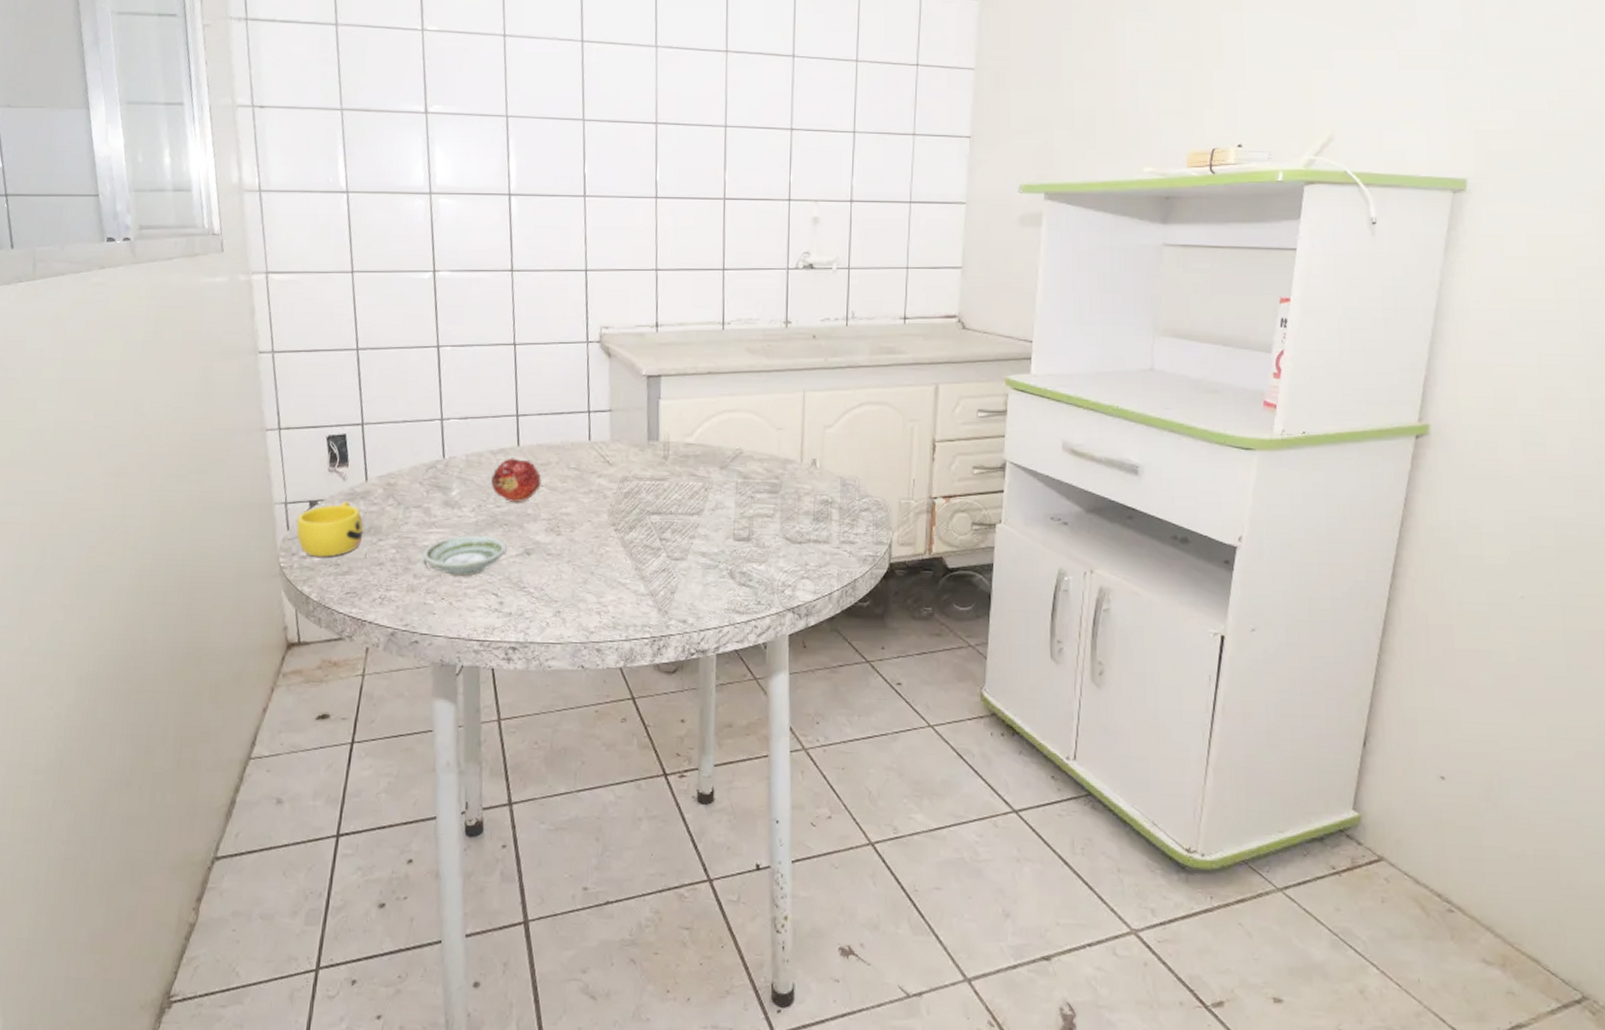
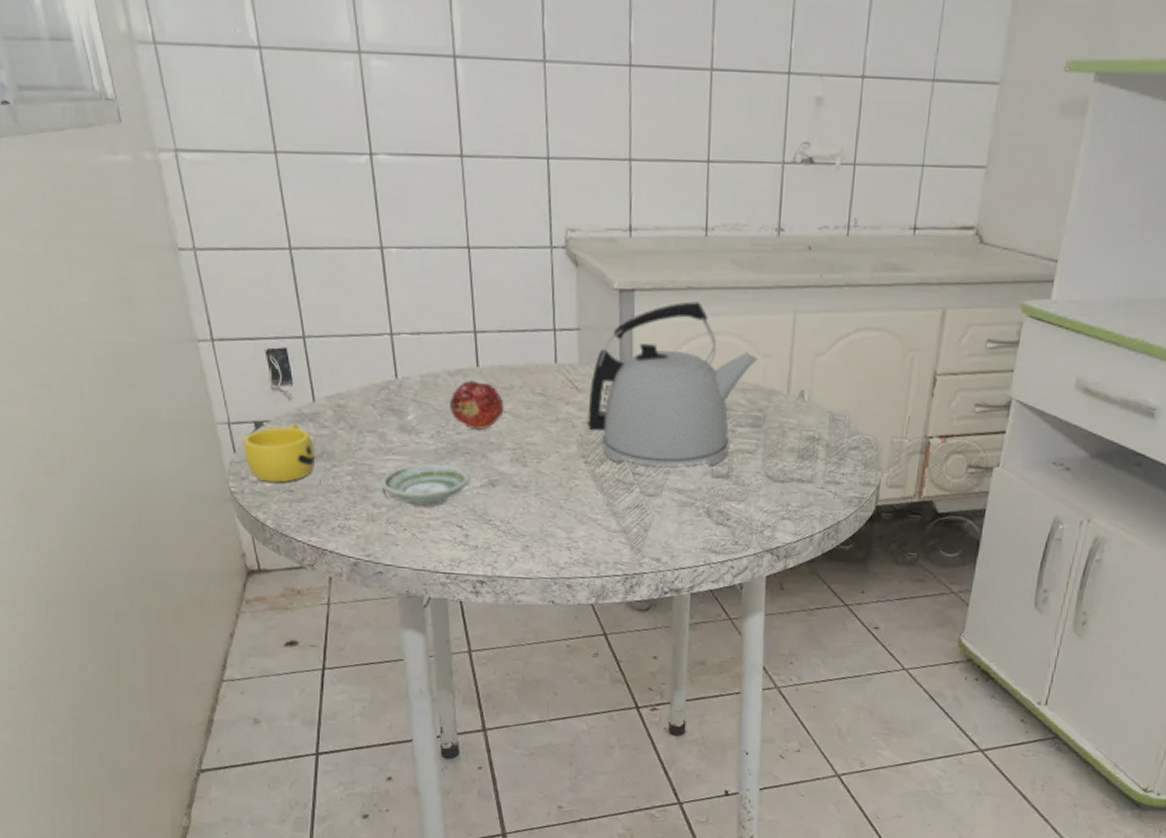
kettle: none [616,384,773,532] -> present [586,301,758,467]

